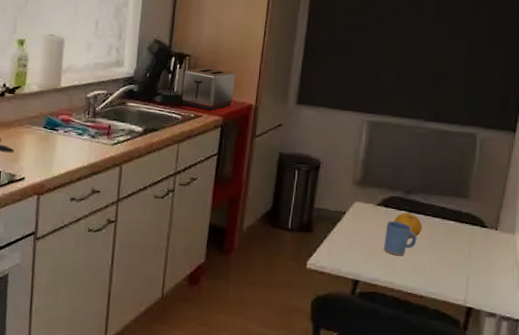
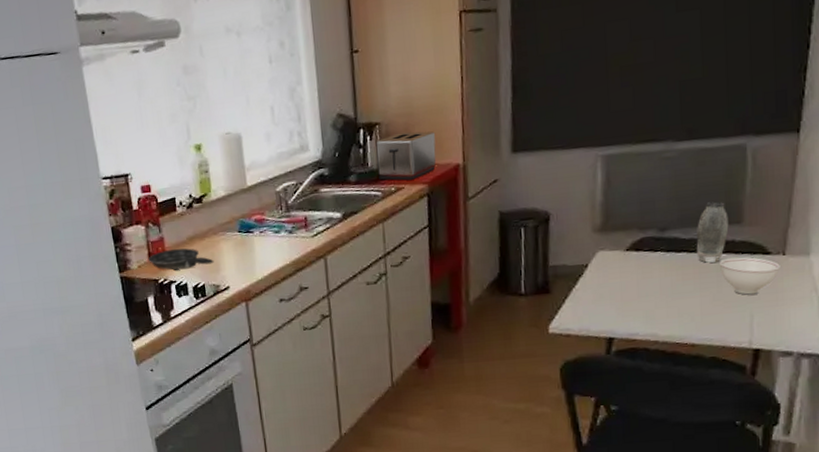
mug: present [384,221,417,256] -> none [639,265,681,304]
fruit: present [395,213,422,237] -> none [650,253,686,281]
vase: none [431,176,459,227] -> present [696,201,729,263]
bowl: none [448,225,493,260] -> present [720,256,780,295]

